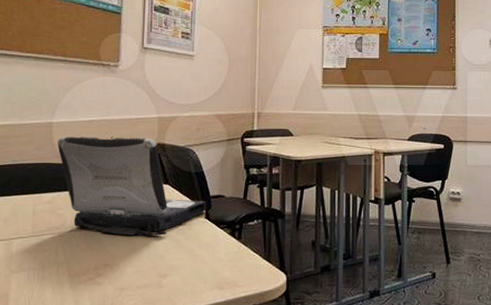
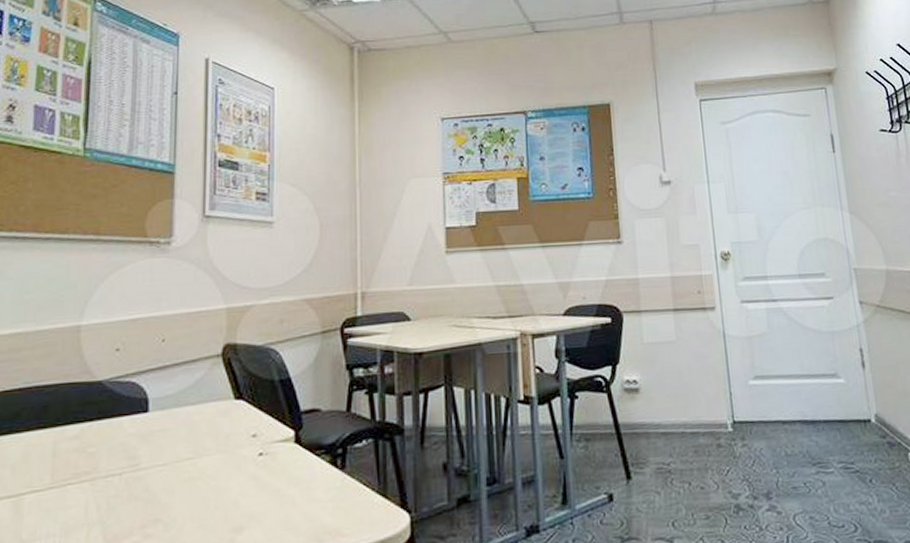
laptop: present [57,137,207,236] -> none [87,337,296,476]

